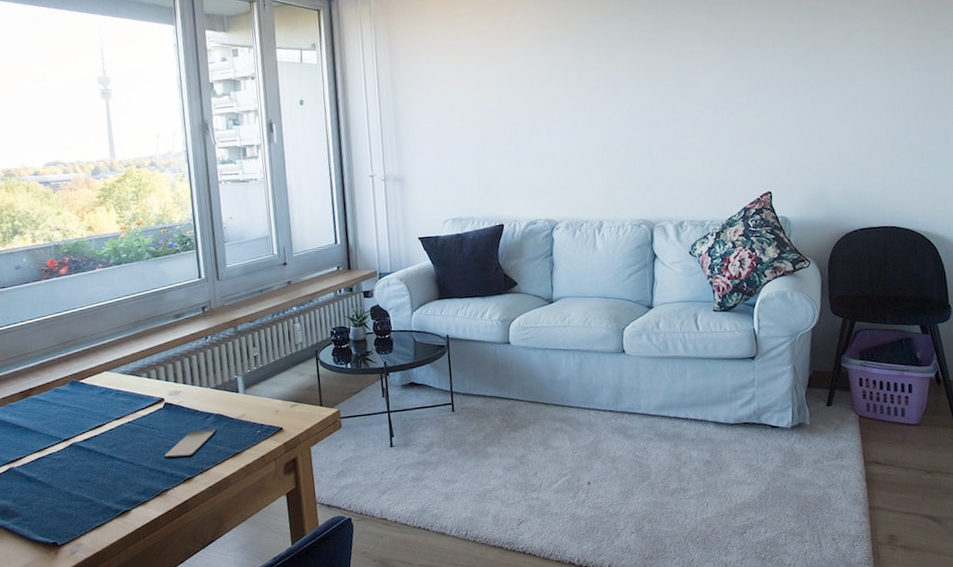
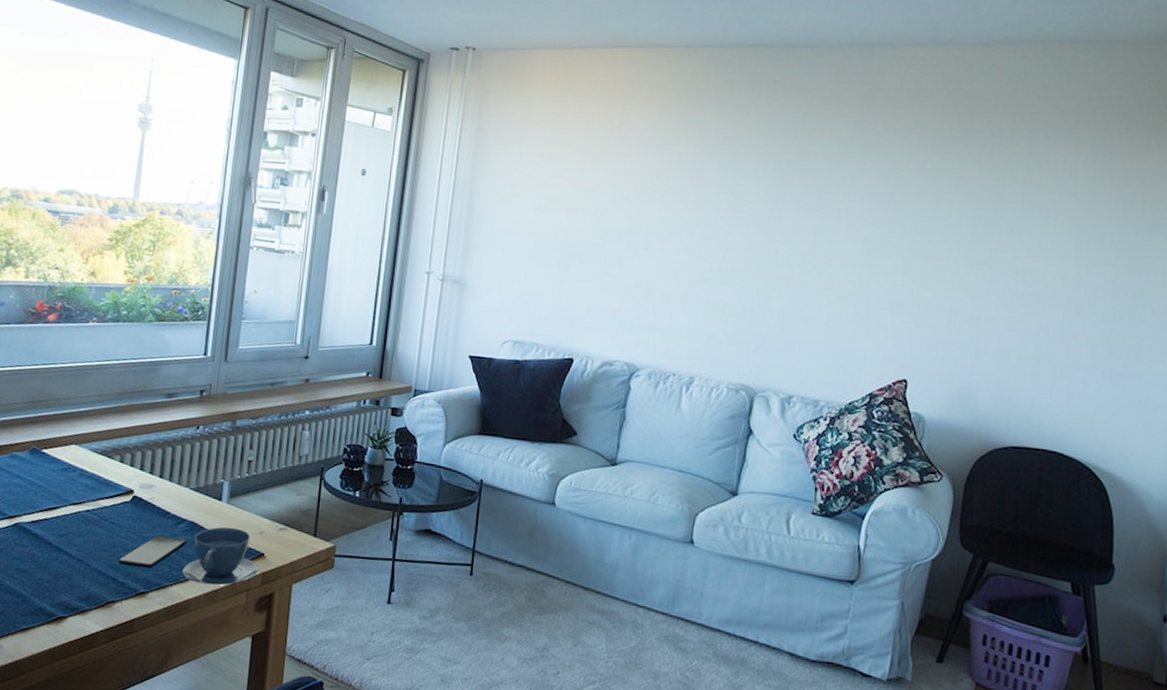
teacup: none [218,412,281,462] -> present [182,526,259,586]

